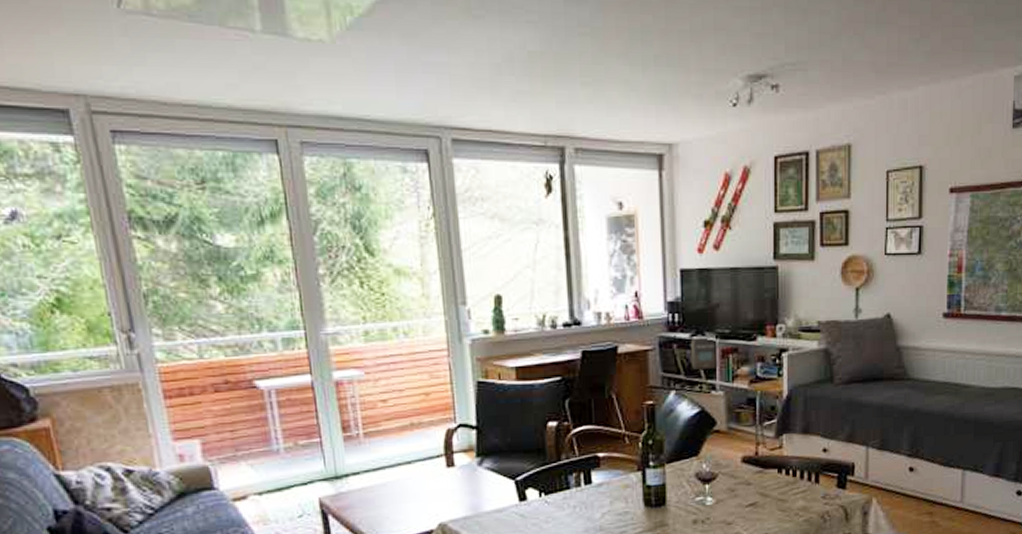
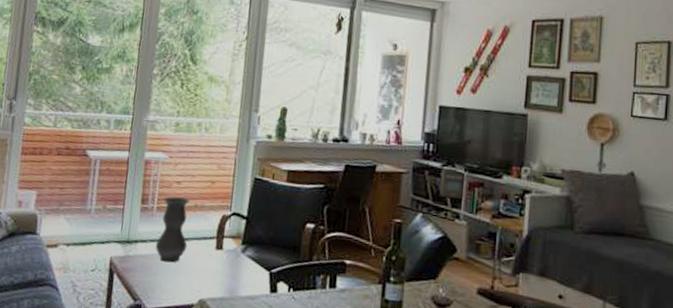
vase: none [368,417,412,492] -> present [155,196,191,263]

